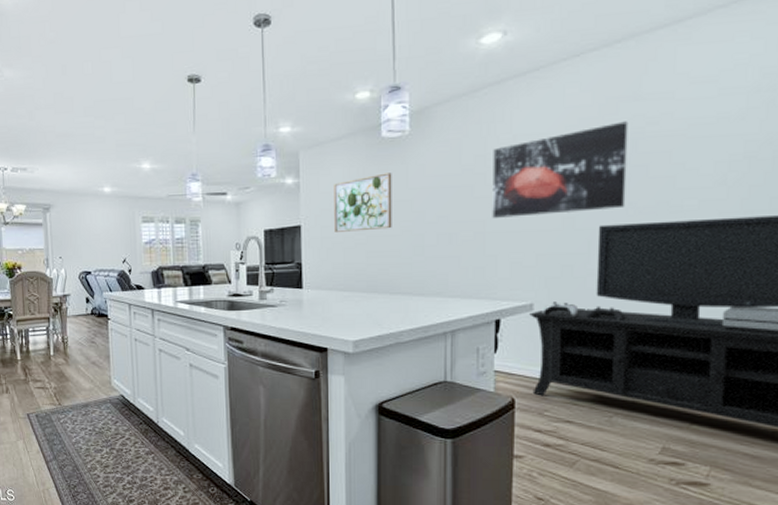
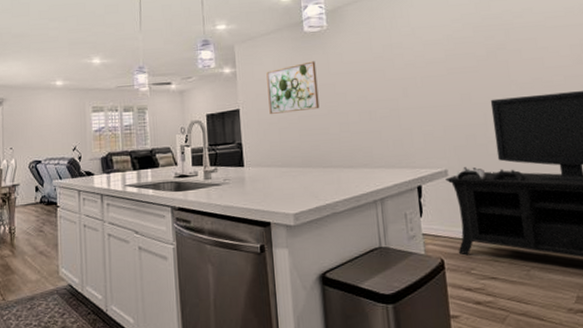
wall art: present [492,121,629,218] -> none [397,15,509,97]

